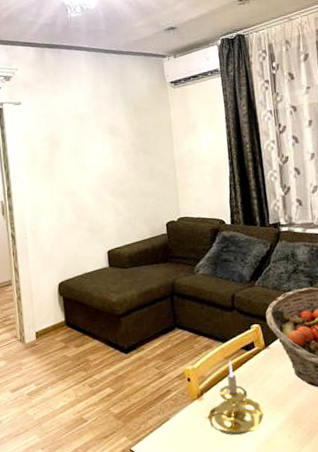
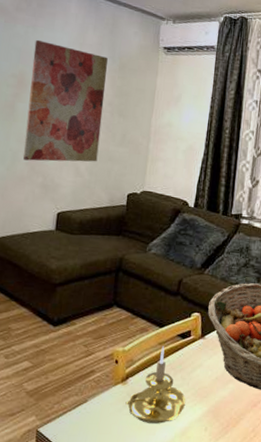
wall art: none [58,102,133,210] -> present [23,39,108,162]

